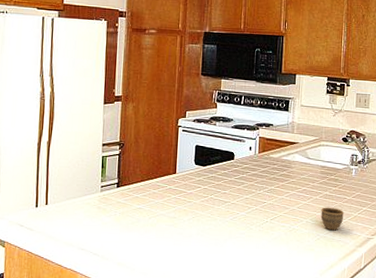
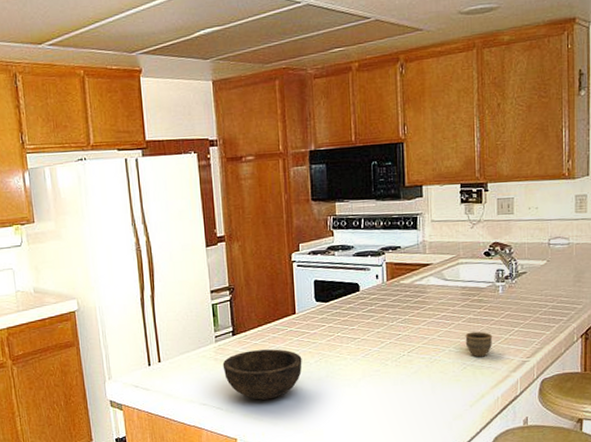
bowl: none [104,203,177,250] -> present [222,349,302,400]

